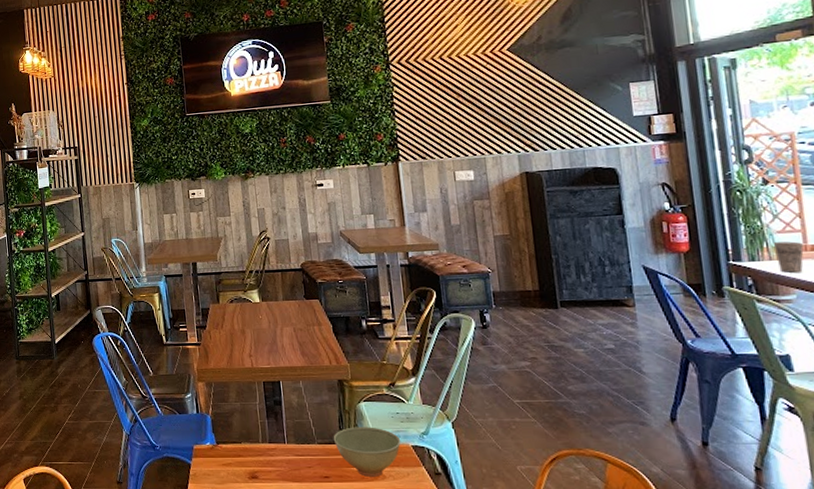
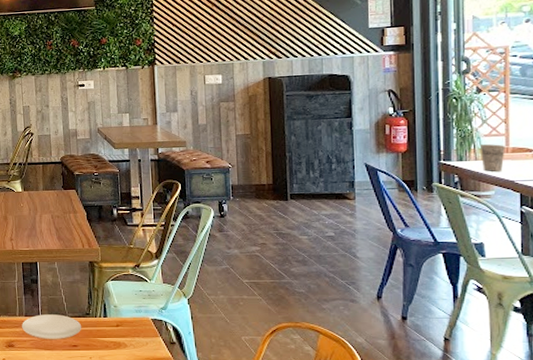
plate: none [265,441,334,470] -> present [22,314,82,340]
bowl: present [333,427,401,477] -> none [82,302,142,346]

